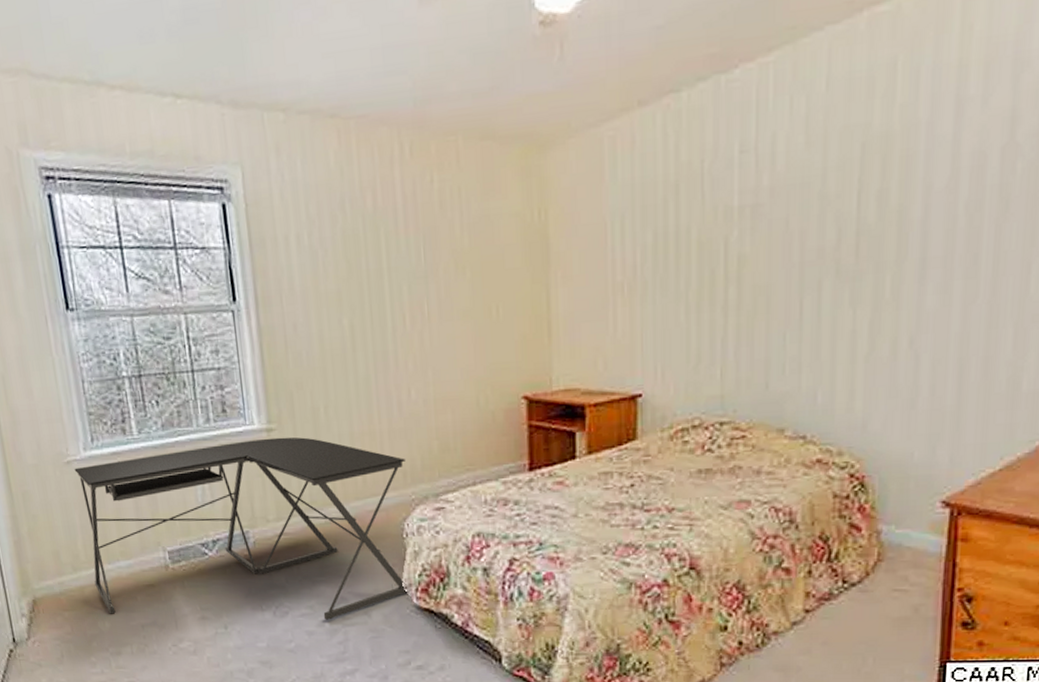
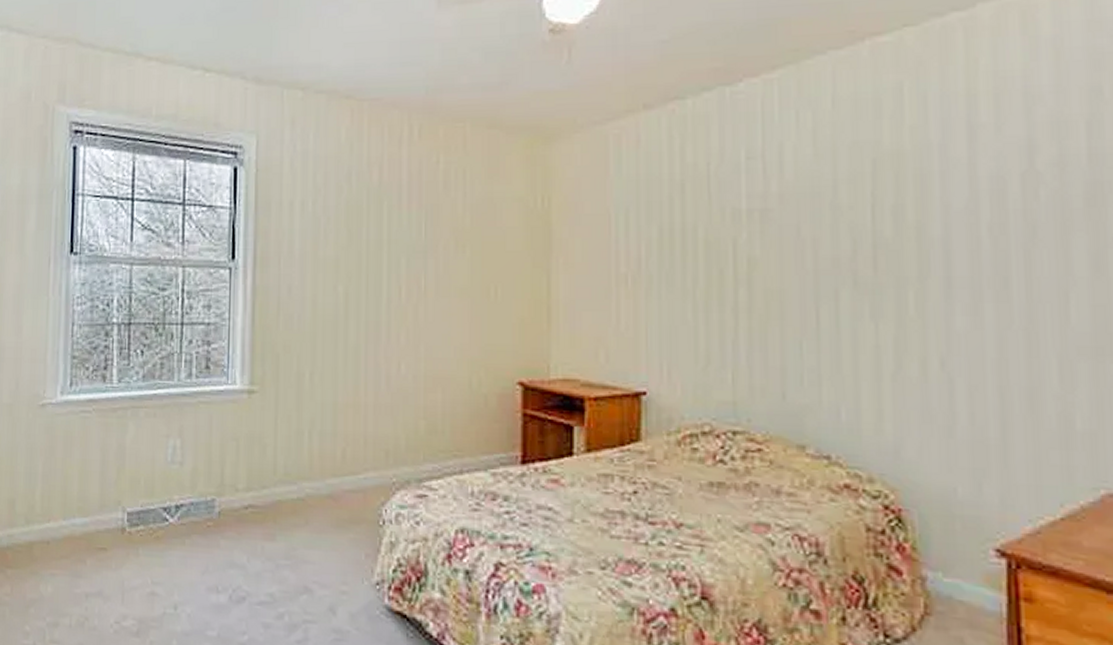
desk: present [74,437,408,620] -> none [45,400,389,613]

